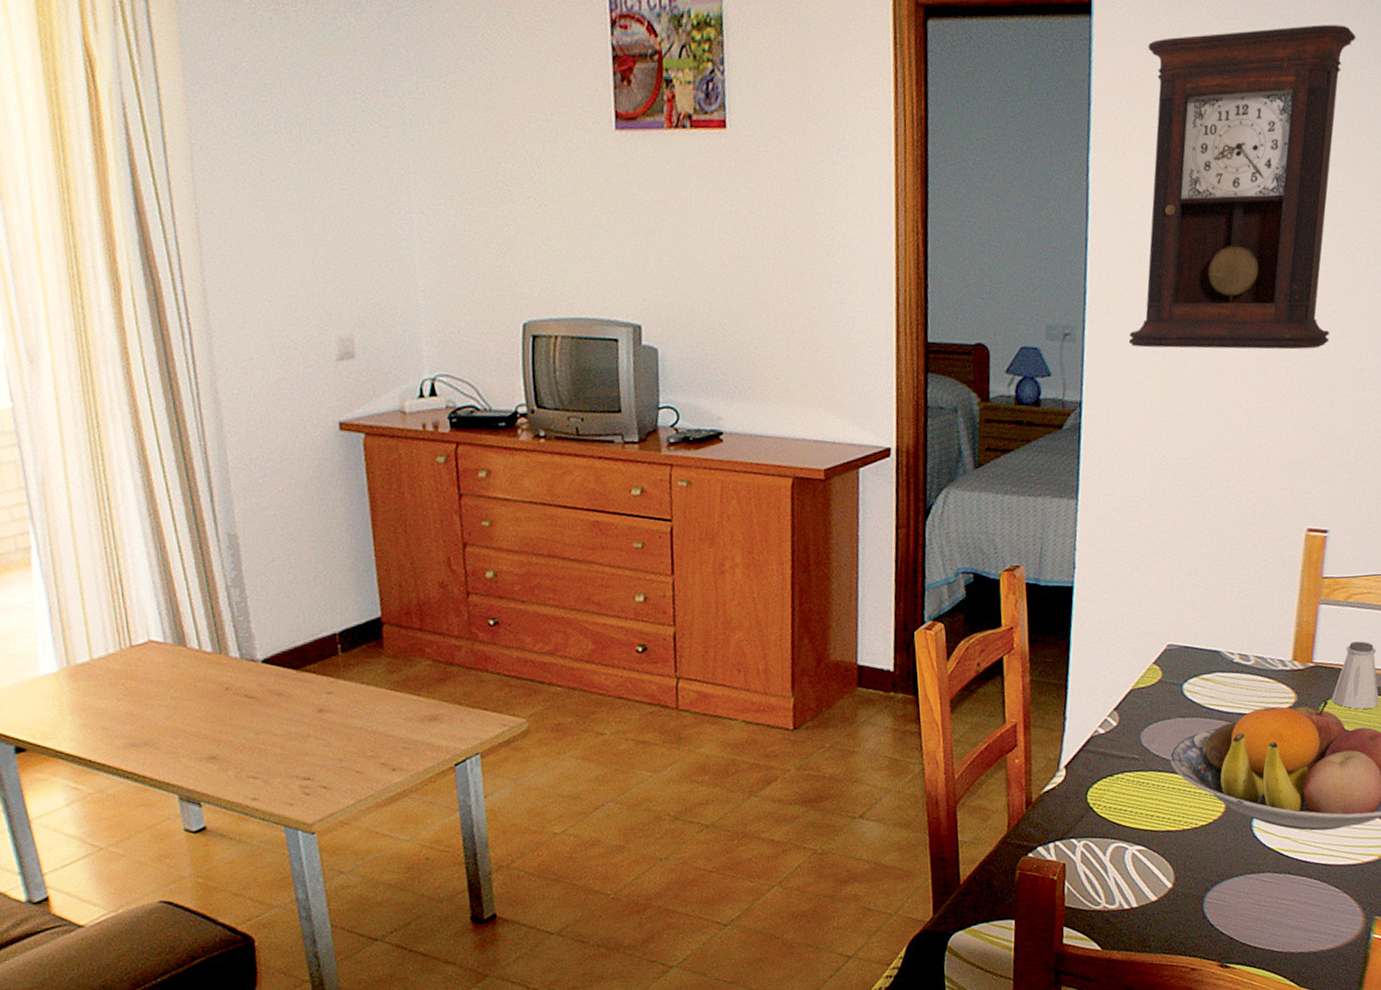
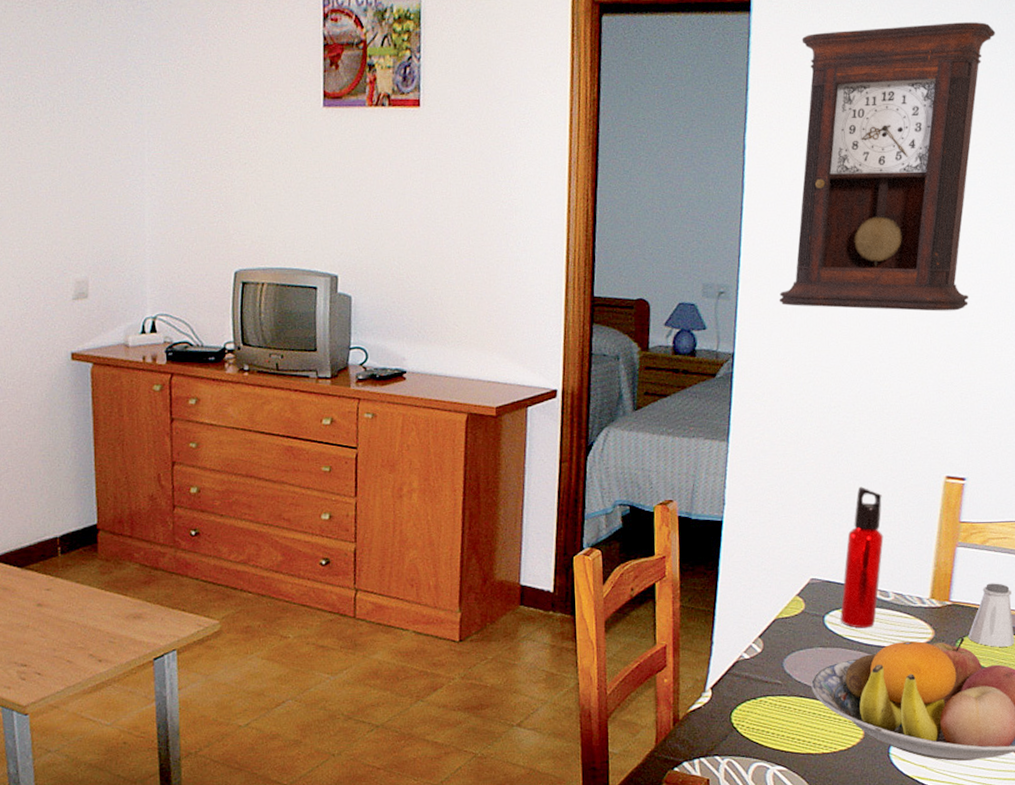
water bottle: none [1199,543,1243,696] -> present [840,486,884,629]

